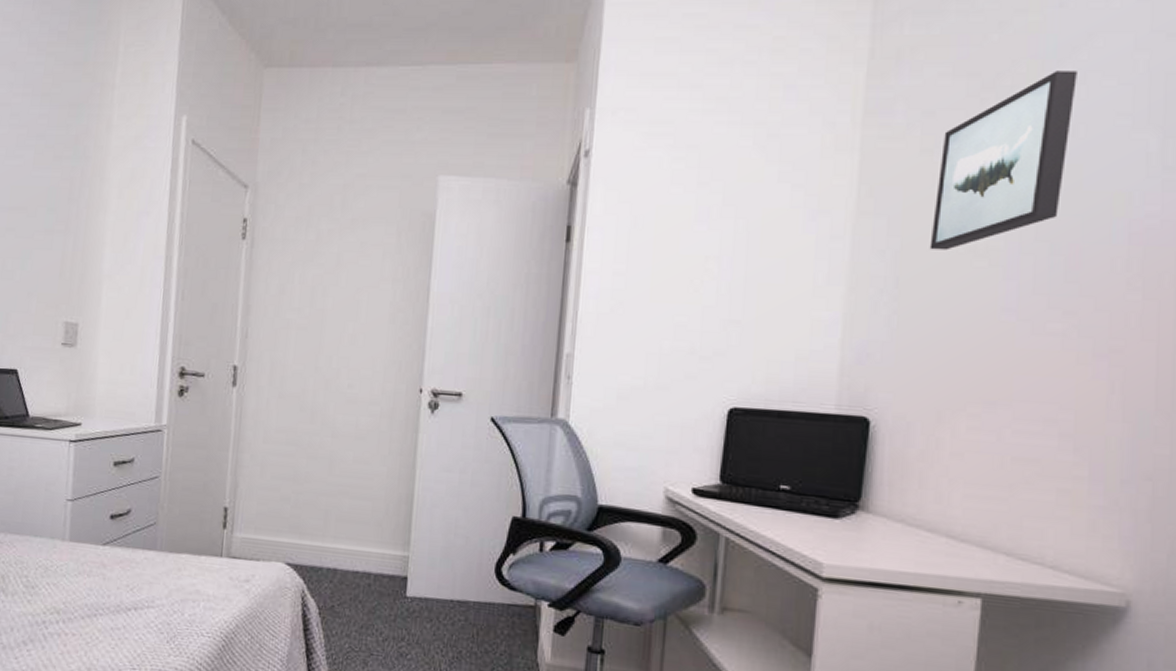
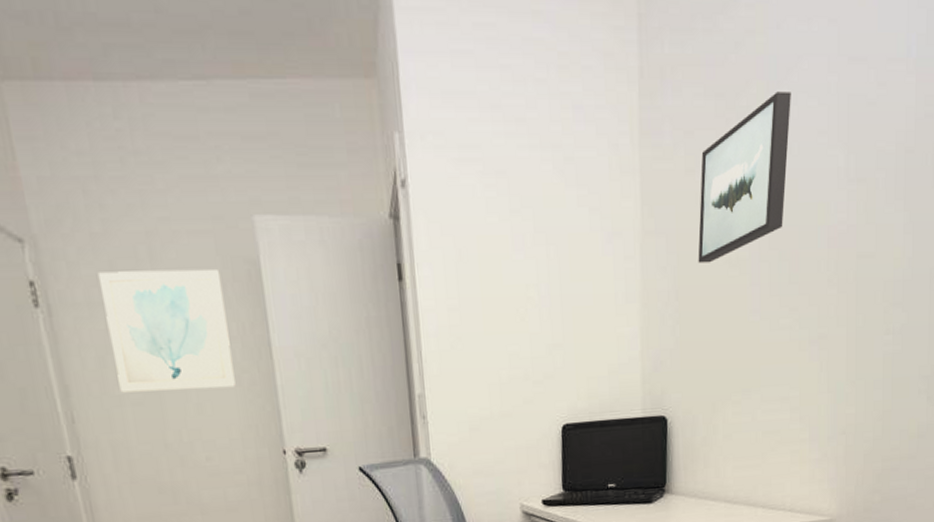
wall art: none [290,215,398,324] -> present [97,269,236,393]

